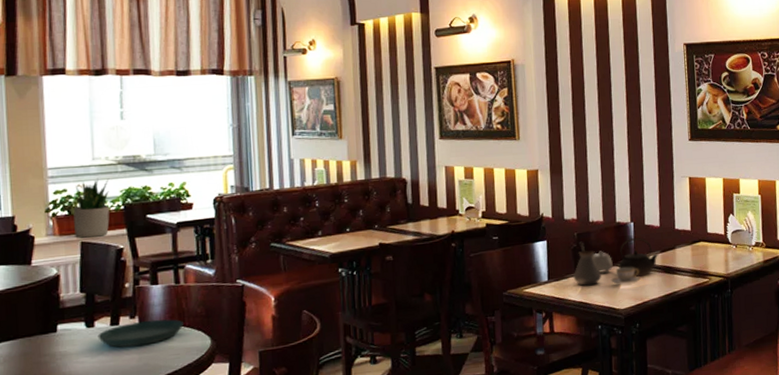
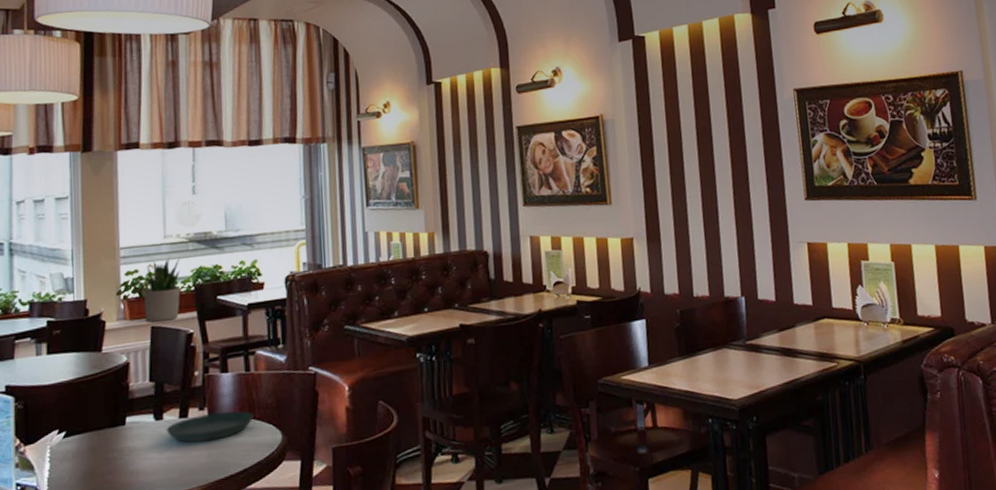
coffee pot: present [573,241,601,286] -> none [677,319,710,372]
sugar bowl: present [592,250,613,273] -> none [698,330,723,357]
teacup: present [610,266,642,286] -> none [720,349,757,372]
teapot: present [618,238,659,277] -> none [729,315,776,361]

